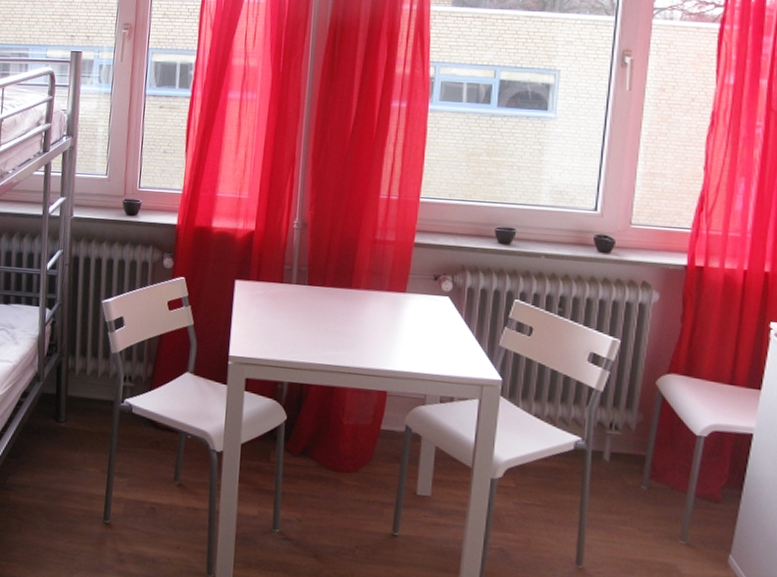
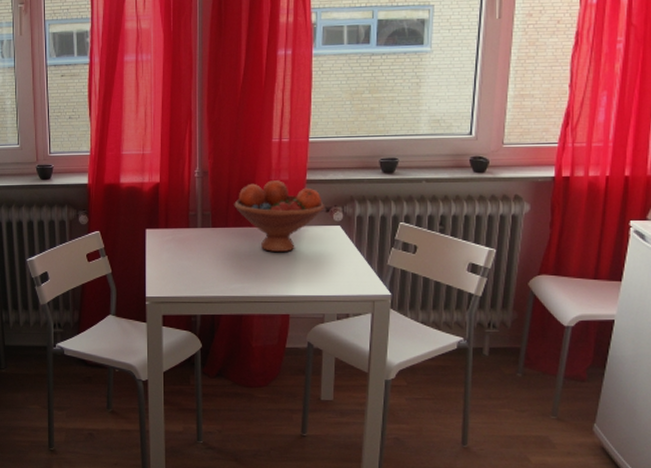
fruit bowl: none [334,240,434,321] -> present [234,180,325,253]

